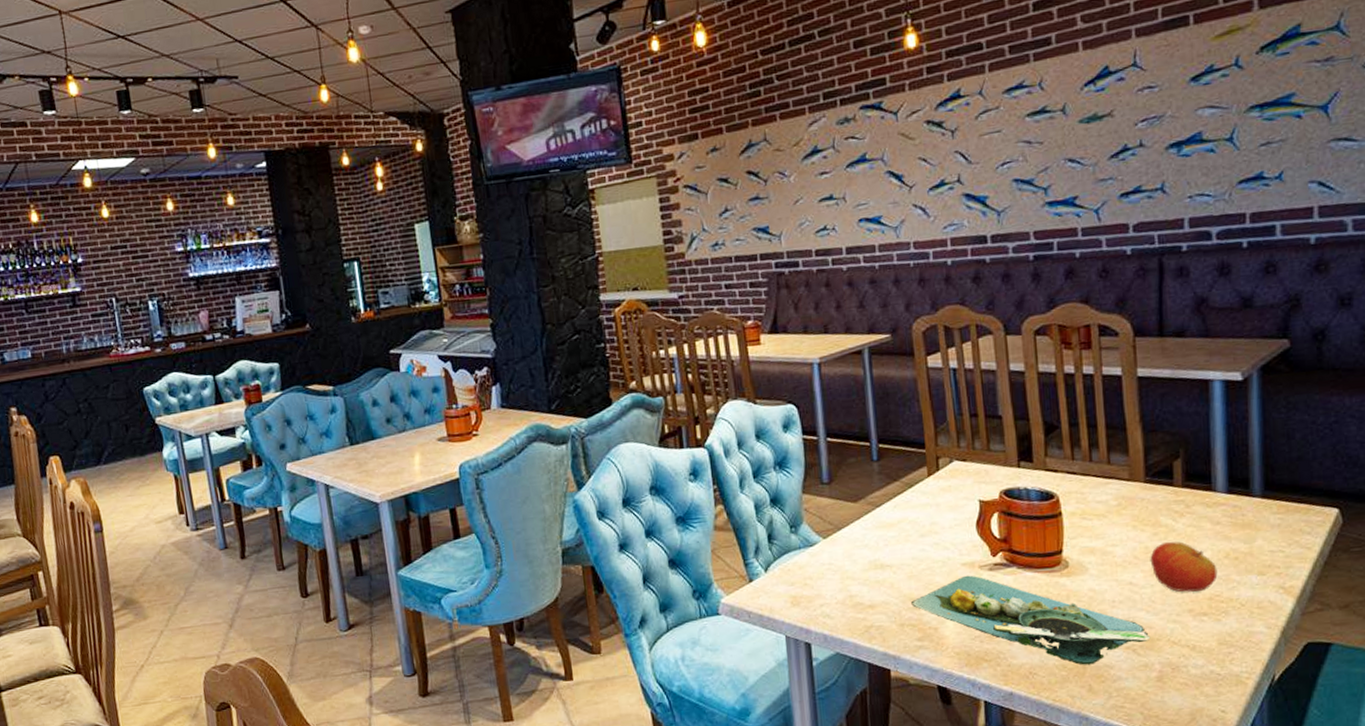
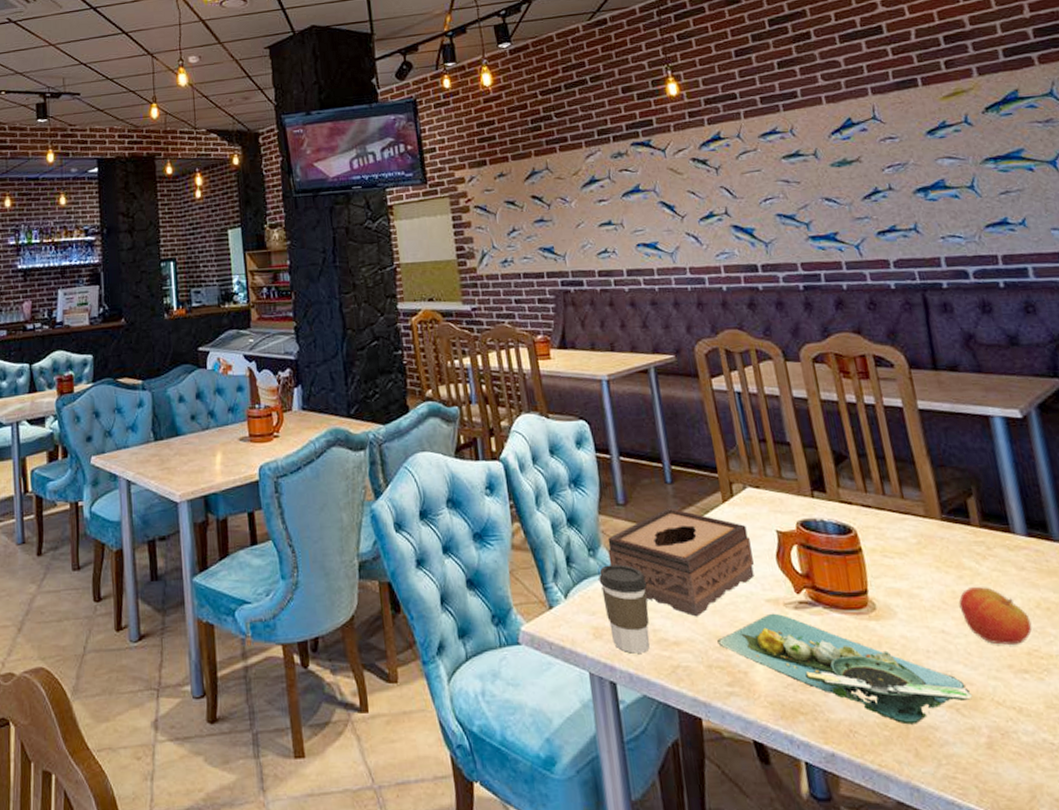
coffee cup: none [799,538,847,617] -> present [599,564,650,654]
tissue box: none [810,484,953,582] -> present [607,508,755,617]

